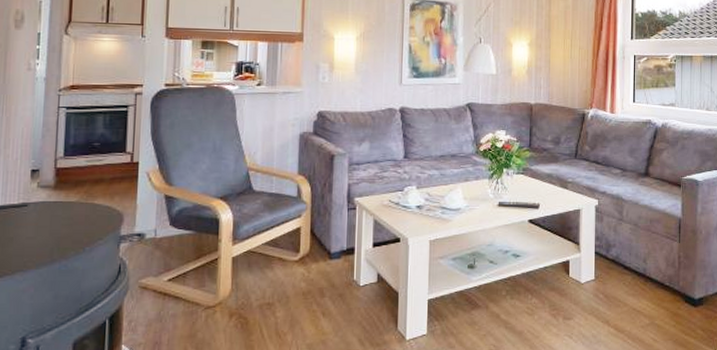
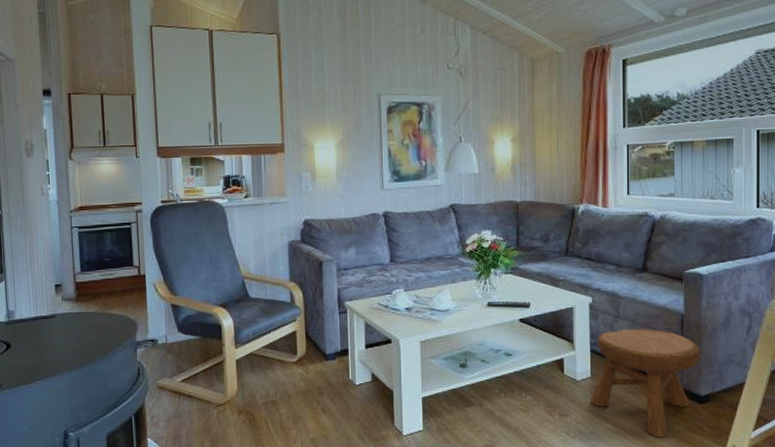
stool: none [592,232,696,341] -> present [589,329,701,438]

